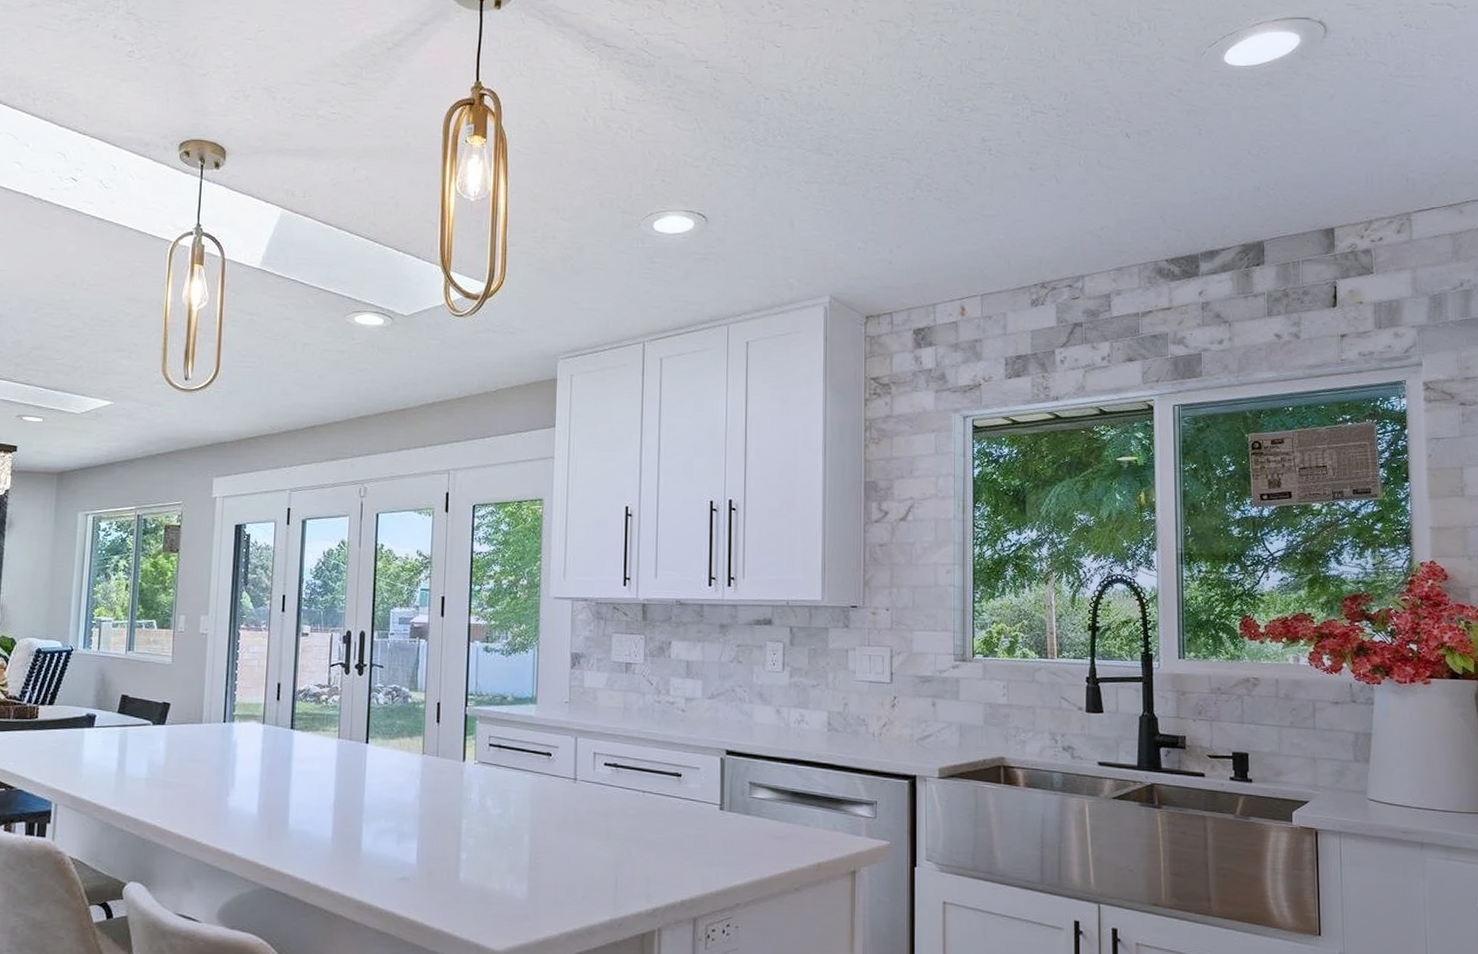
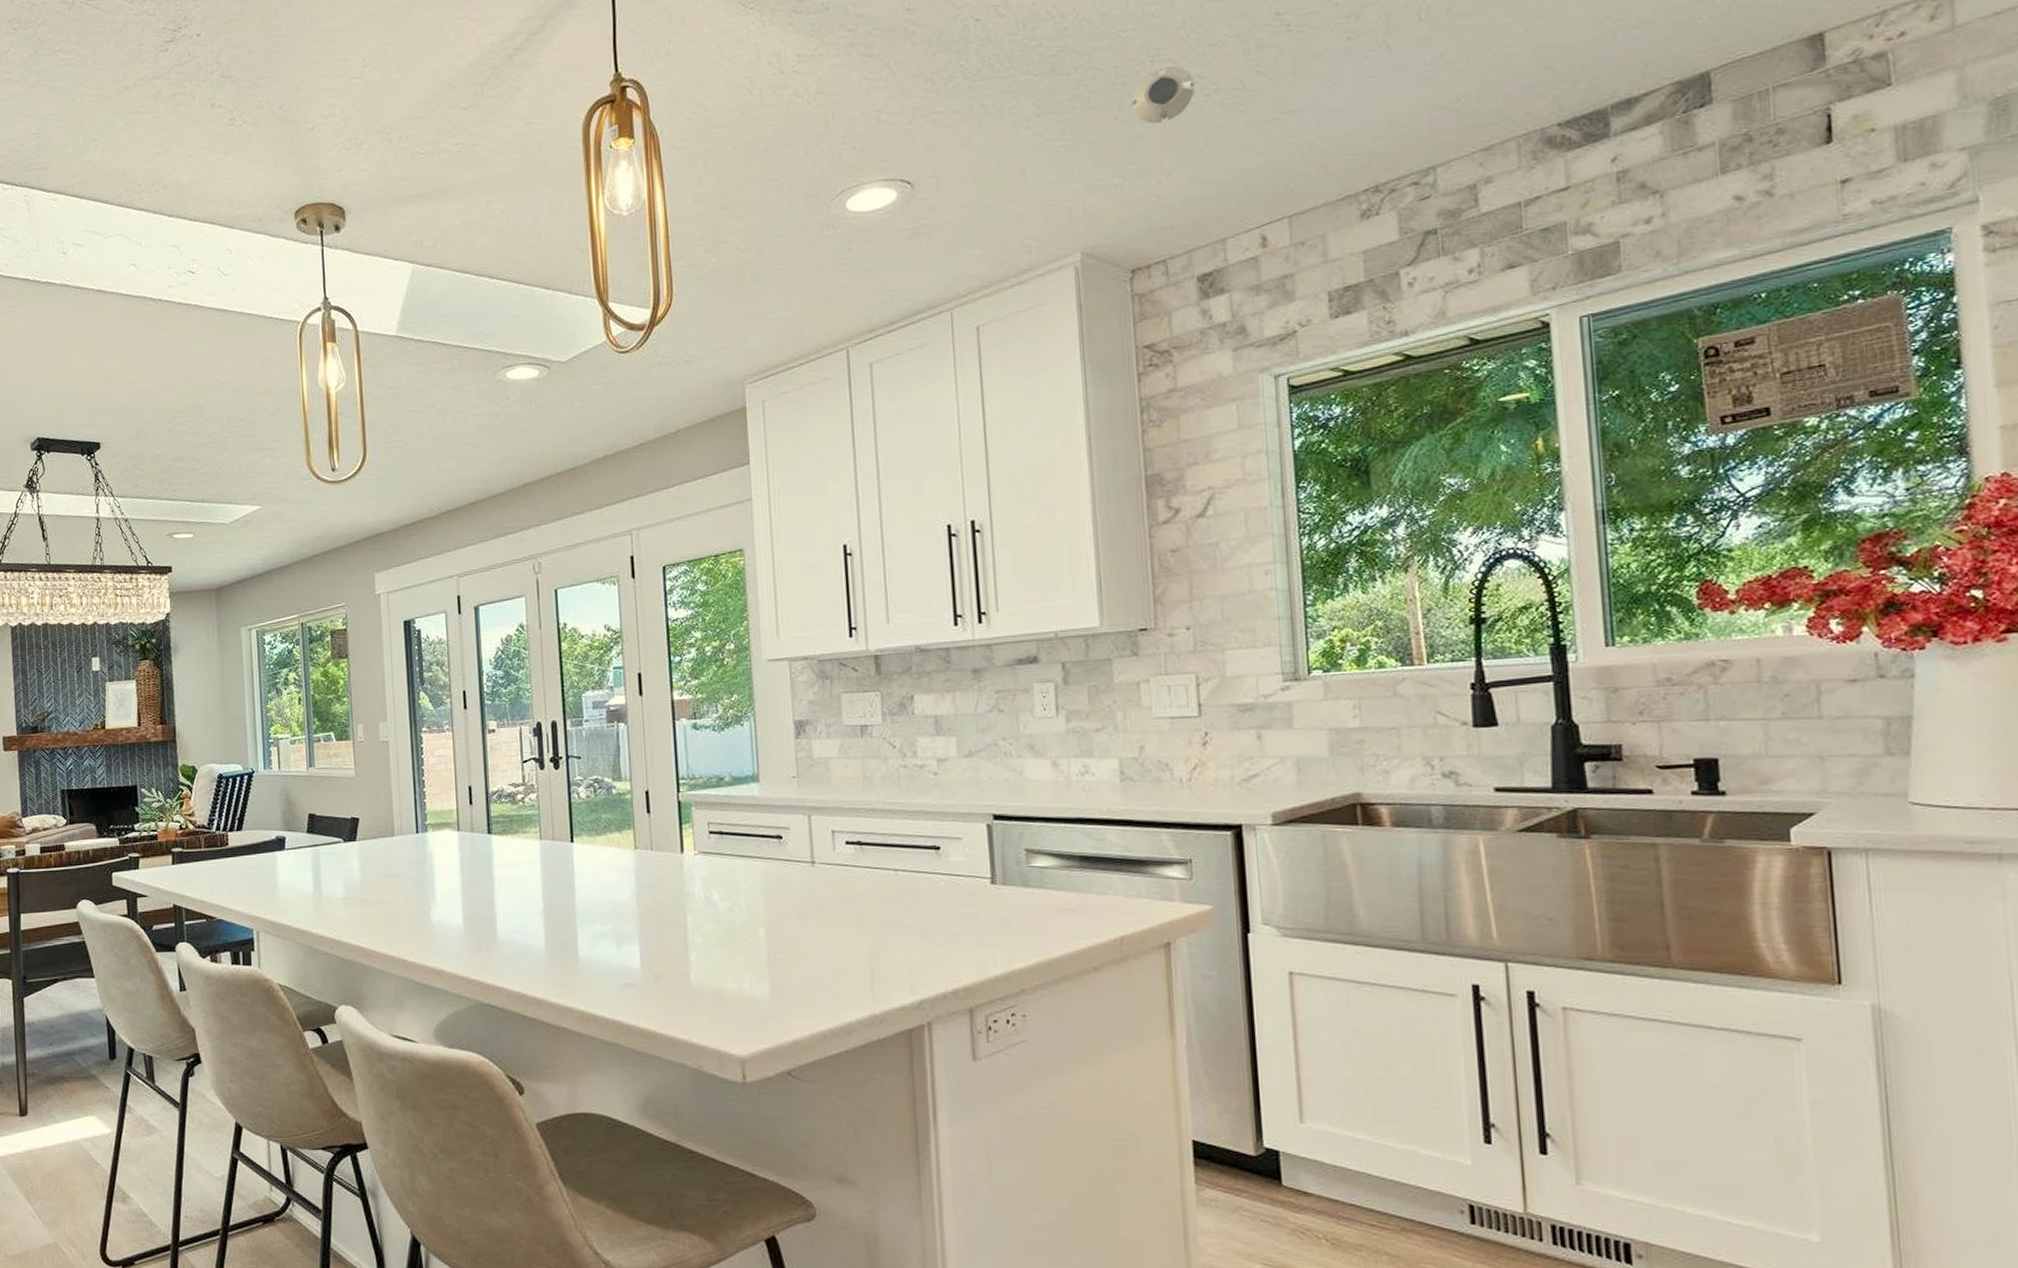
smoke detector: none [876,163,922,207] -> present [1132,65,1196,124]

